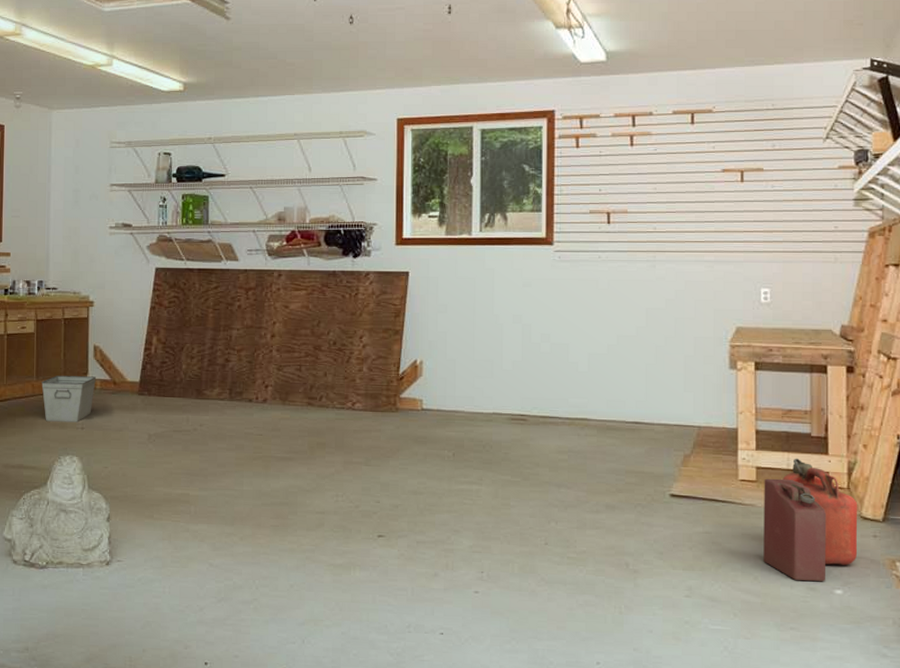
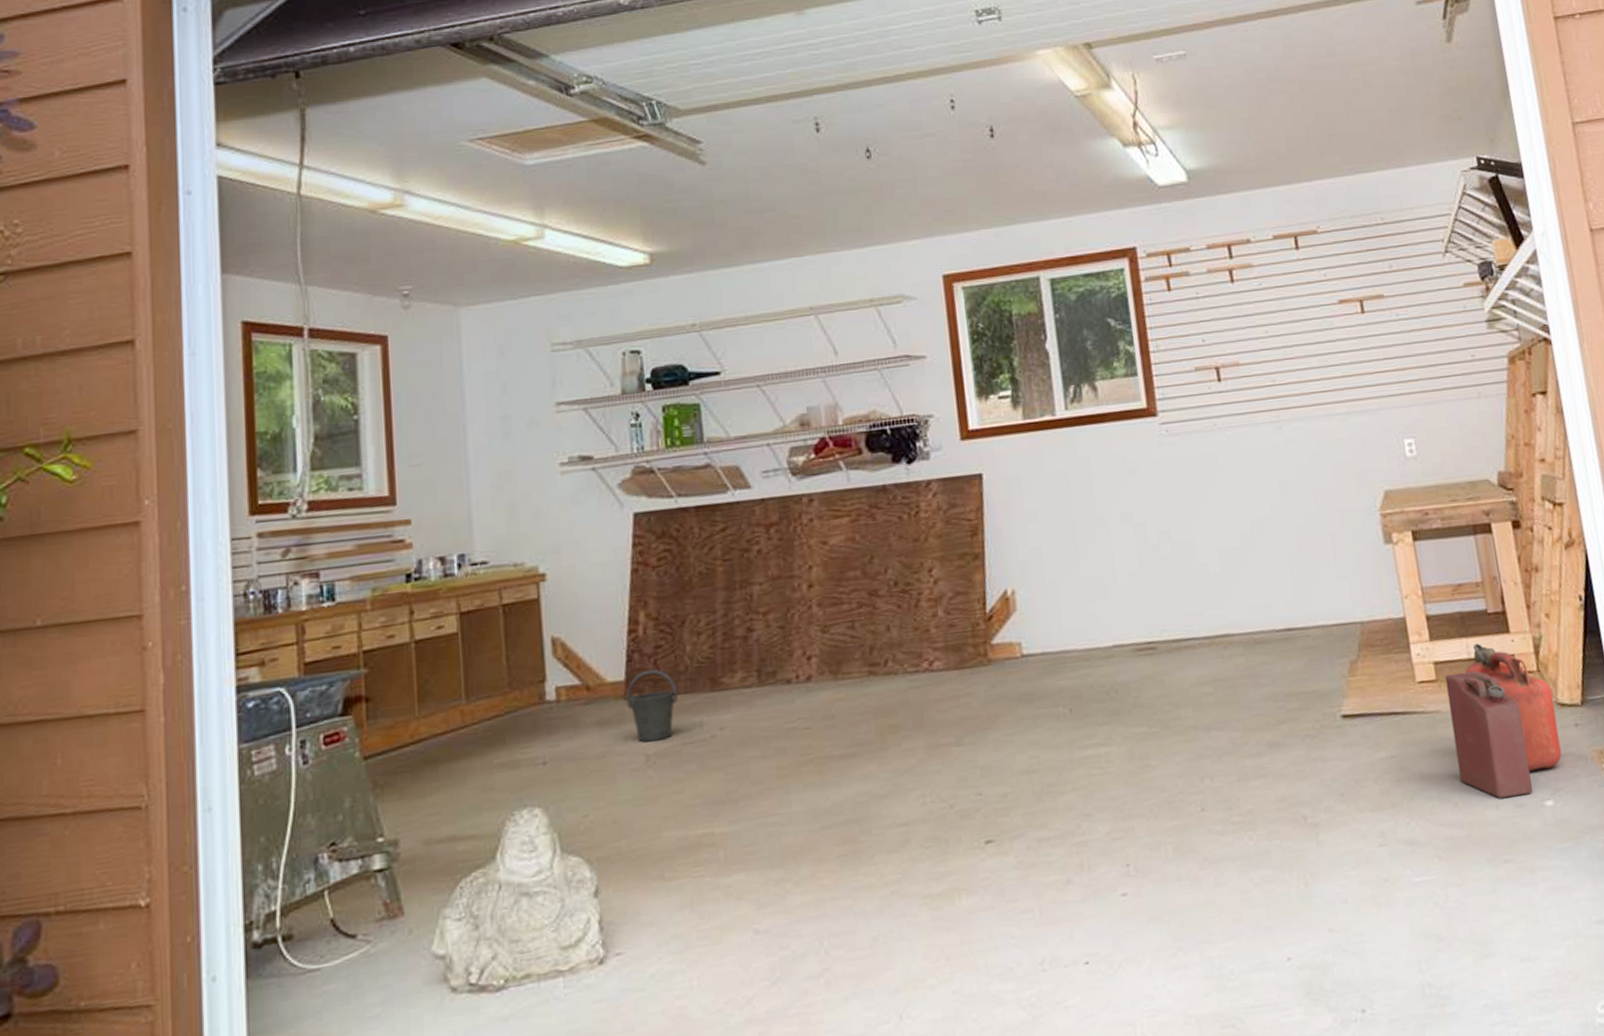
storage bin: present [41,375,96,423] -> none [475,683,559,763]
bucket: none [139,377,174,426] -> present [626,669,678,743]

